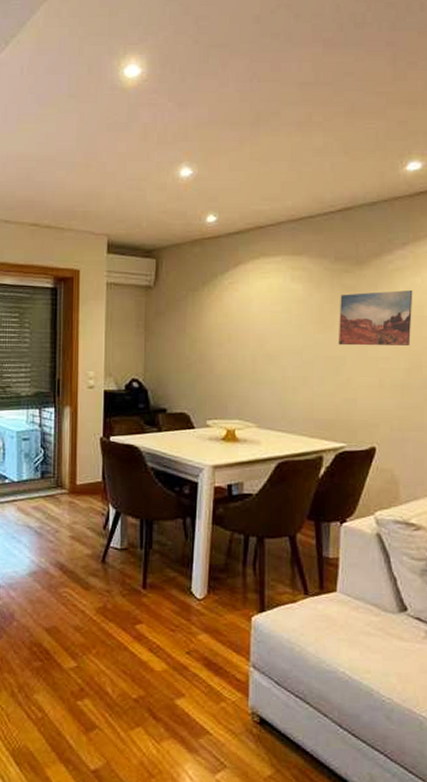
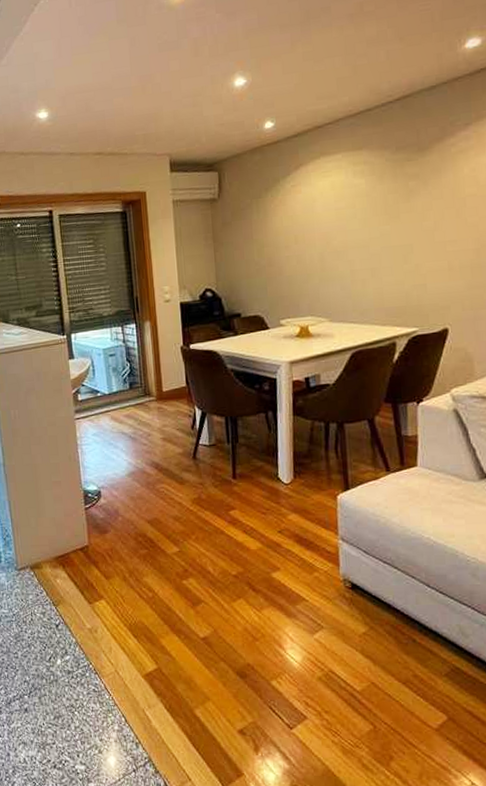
wall art: present [338,290,413,346] -> none [403,171,479,234]

